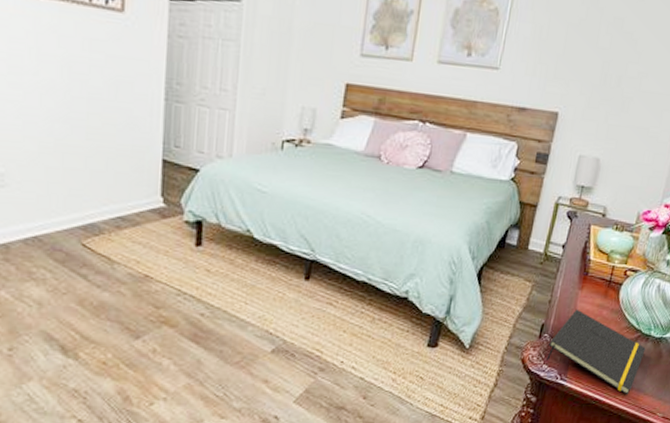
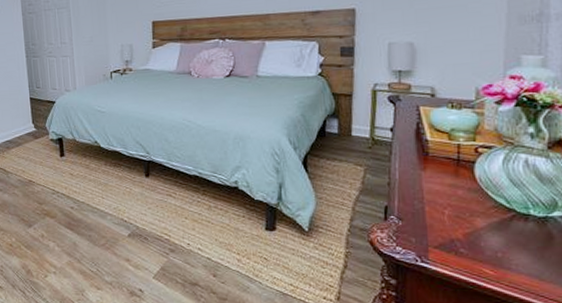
notepad: present [546,309,646,395] -> none [398,190,527,281]

